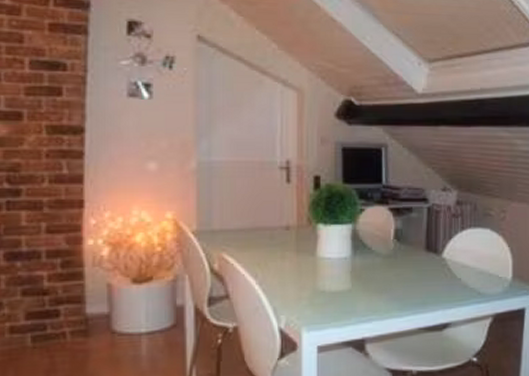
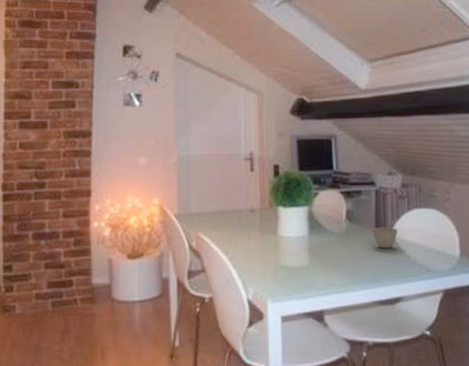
cup: none [422,247,449,271] -> present [372,227,398,249]

